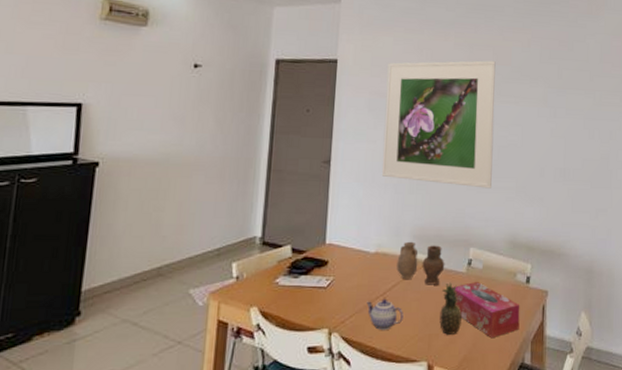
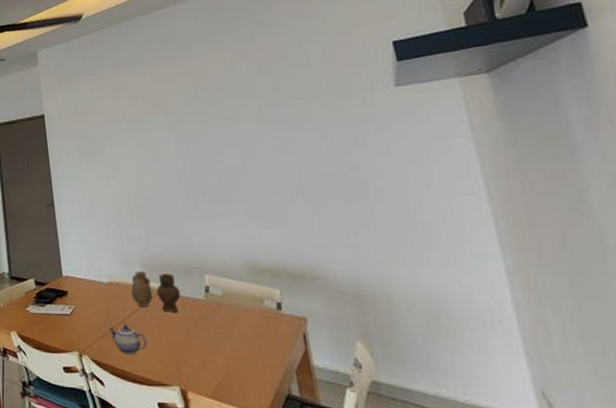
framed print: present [381,60,496,189] -> none [89,87,217,215]
fruit: present [439,282,462,335] -> none [182,309,210,361]
tissue box: present [453,282,520,337] -> none [193,309,279,366]

